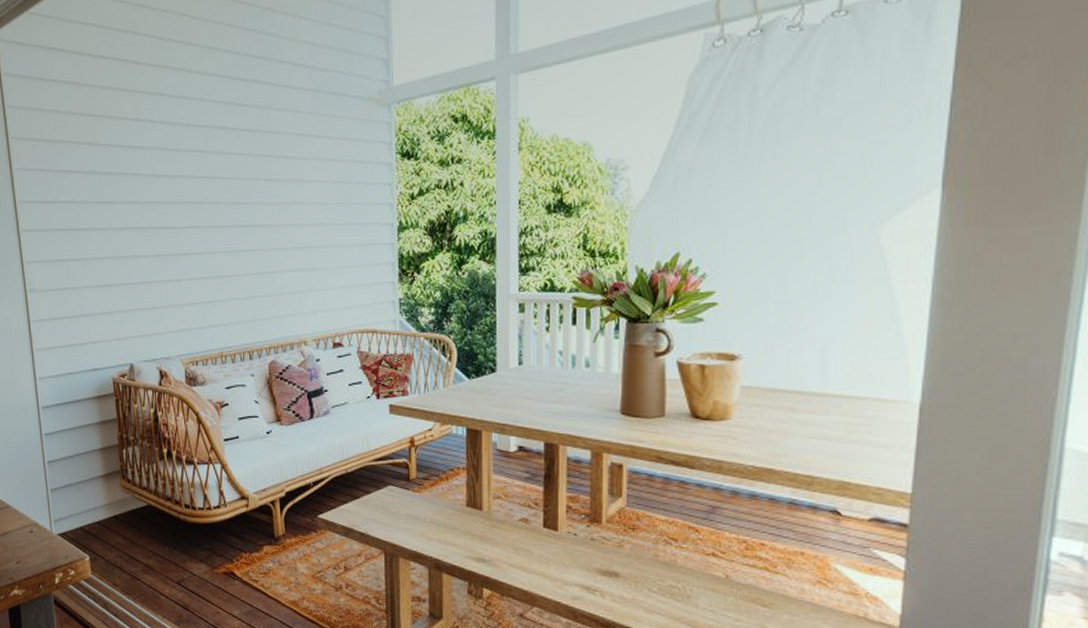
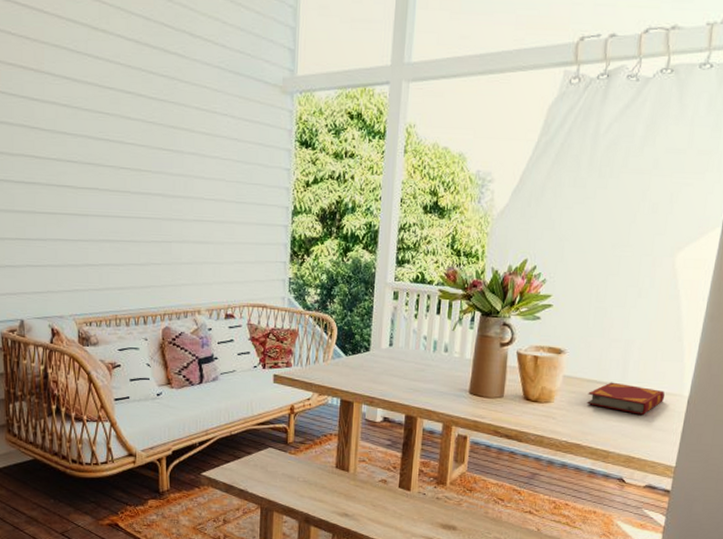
hardback book: none [776,390,886,429] -> present [587,382,665,415]

